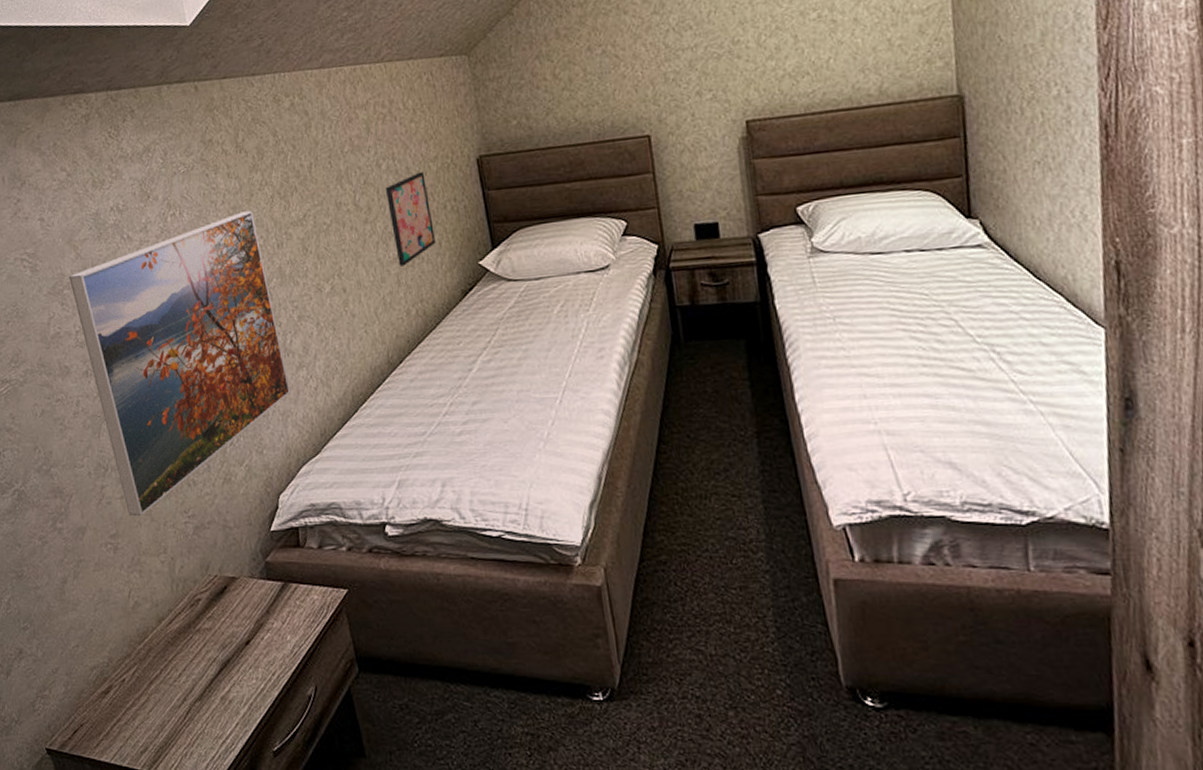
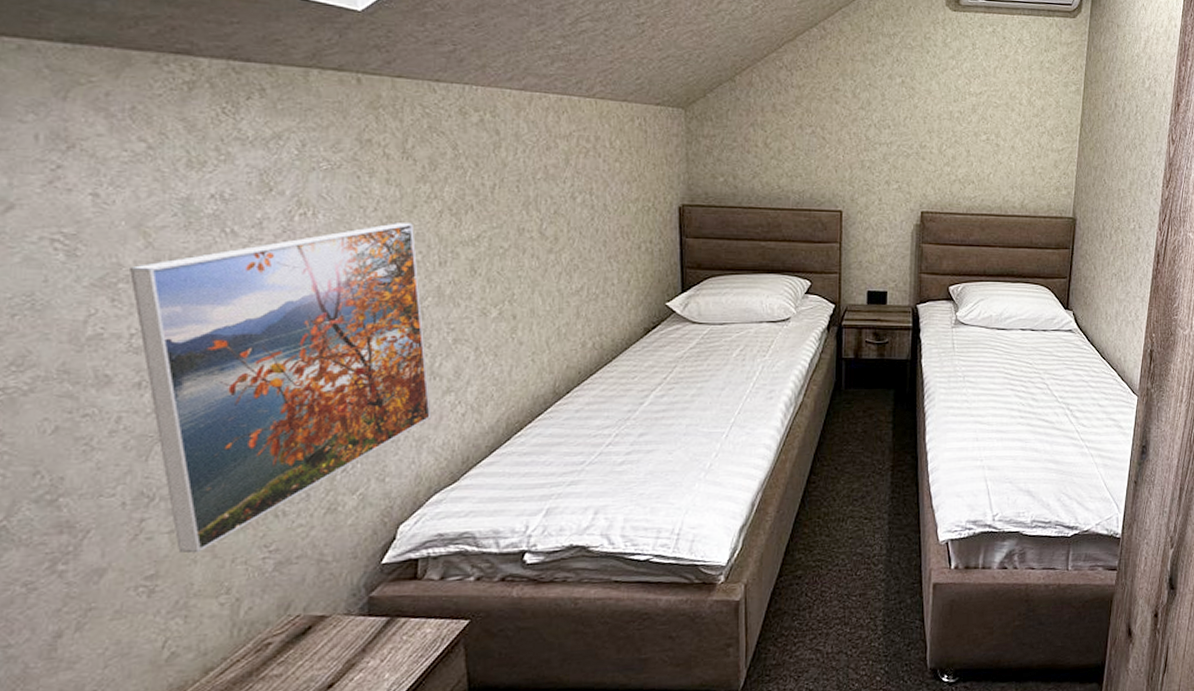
wall art: present [385,171,436,266] -> none [577,210,624,299]

